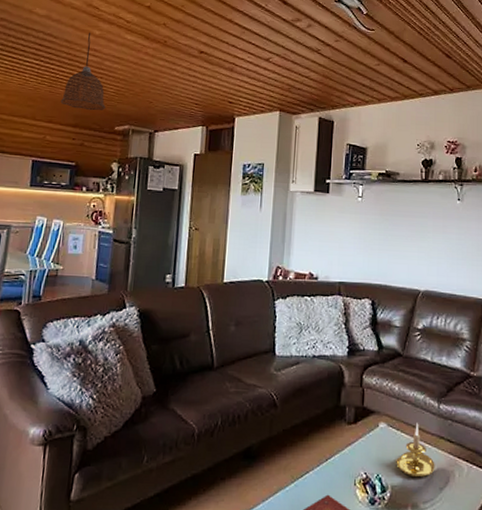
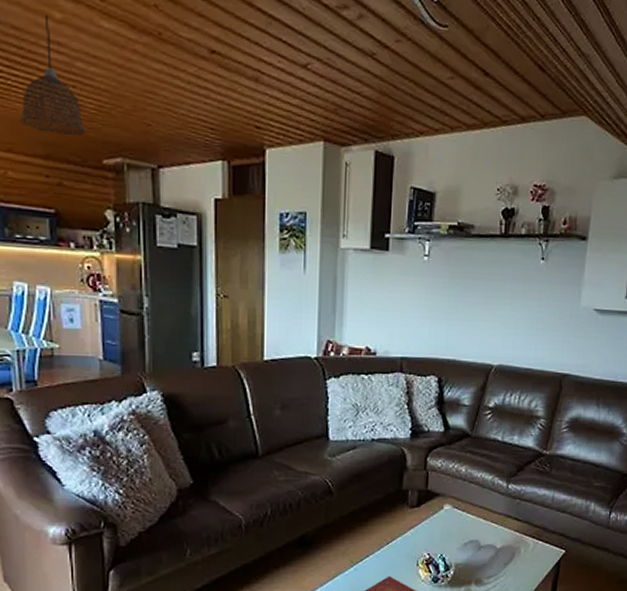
candle holder: present [396,423,435,478] -> none [460,503,501,556]

